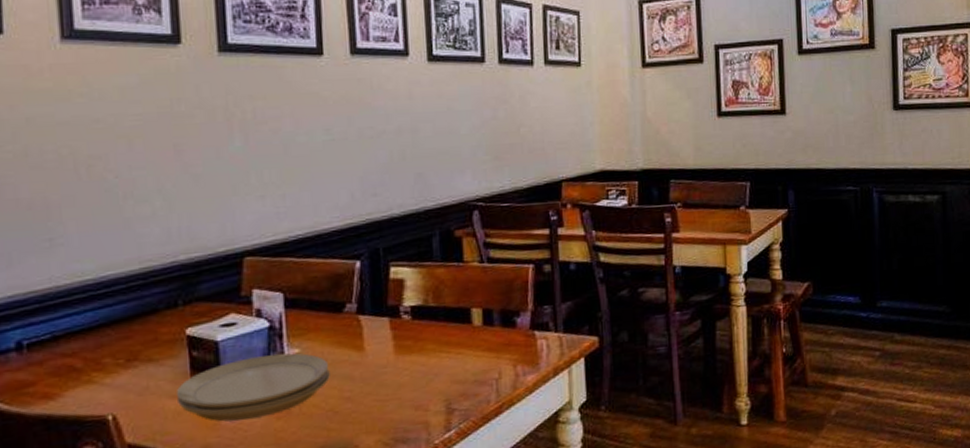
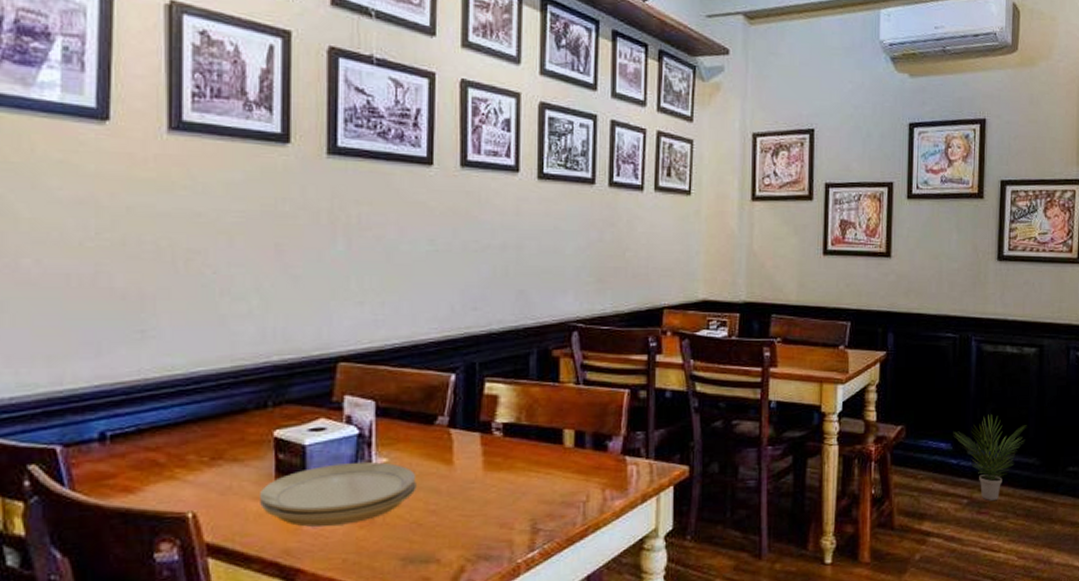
potted plant: none [860,265,934,351] -> present [953,414,1026,500]

